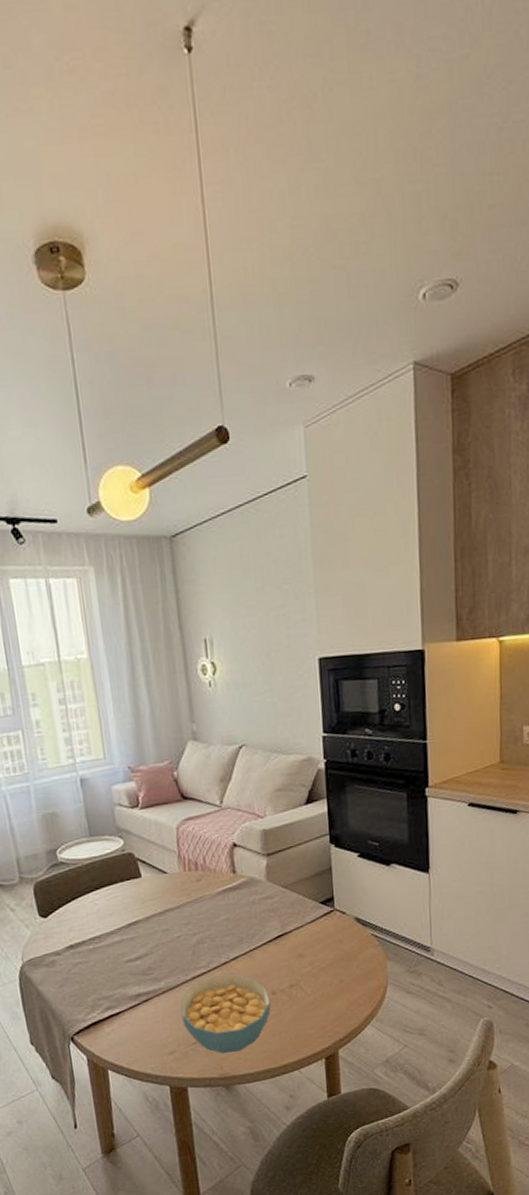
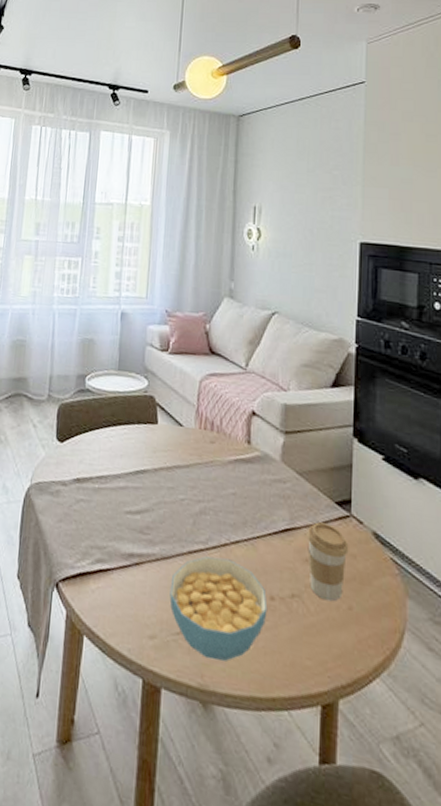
coffee cup: none [297,921,336,982] -> present [306,522,349,602]

